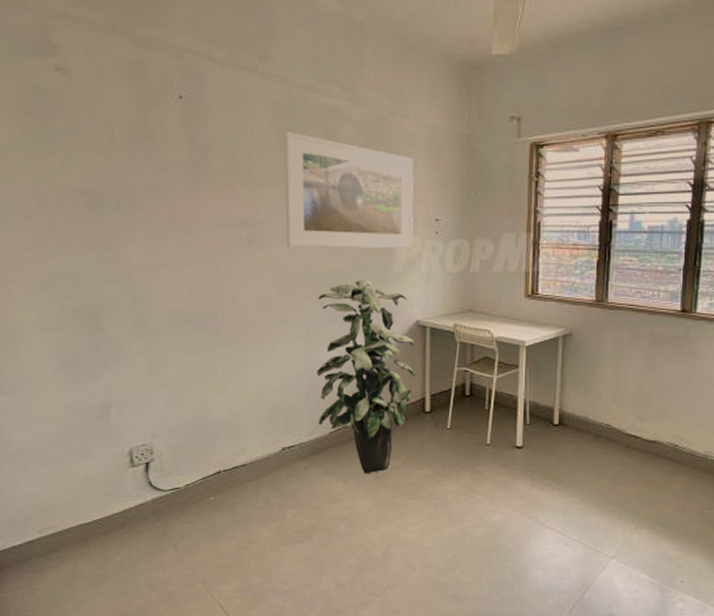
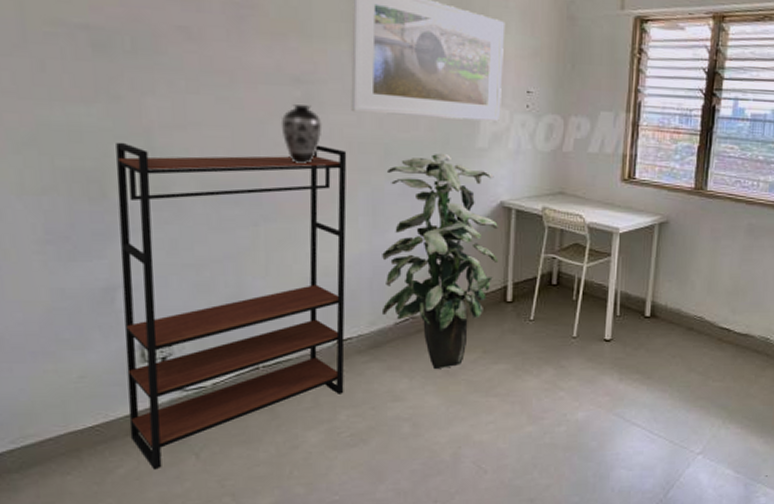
bookshelf: none [107,278,290,558] -> present [116,142,347,470]
decorative vase: none [230,244,264,294] -> present [280,105,323,163]

